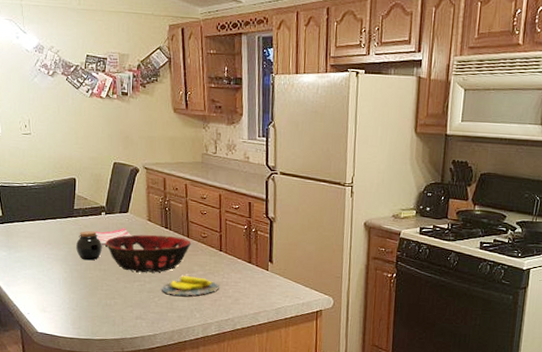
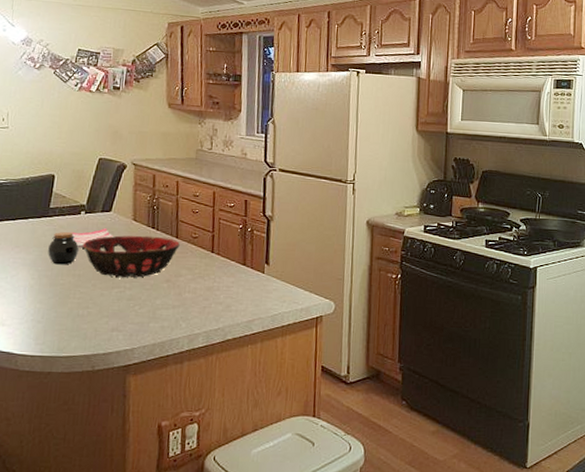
banana: present [161,276,219,296] -> none [143,280,210,303]

